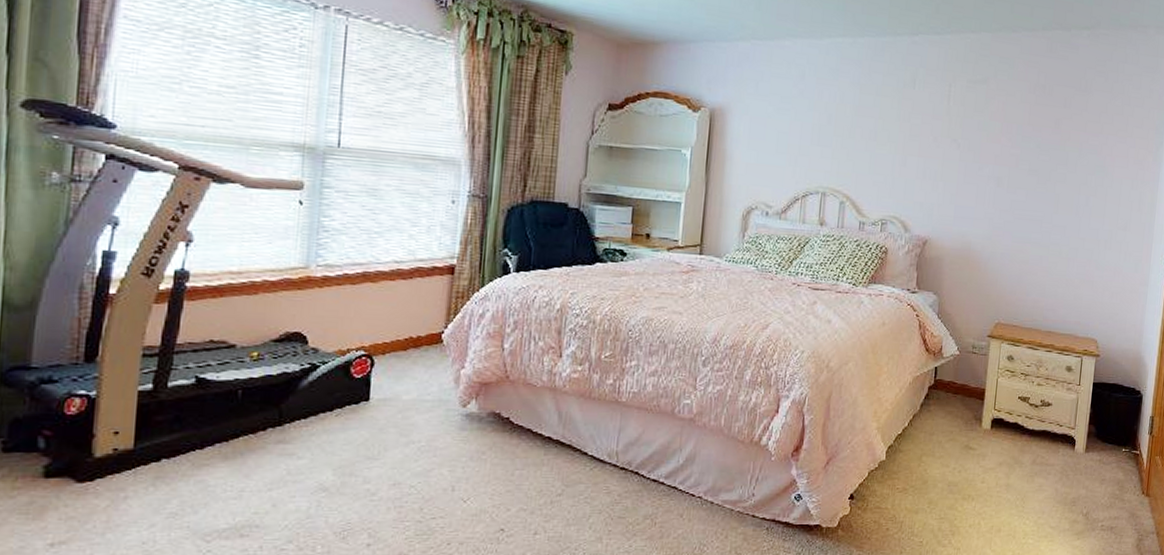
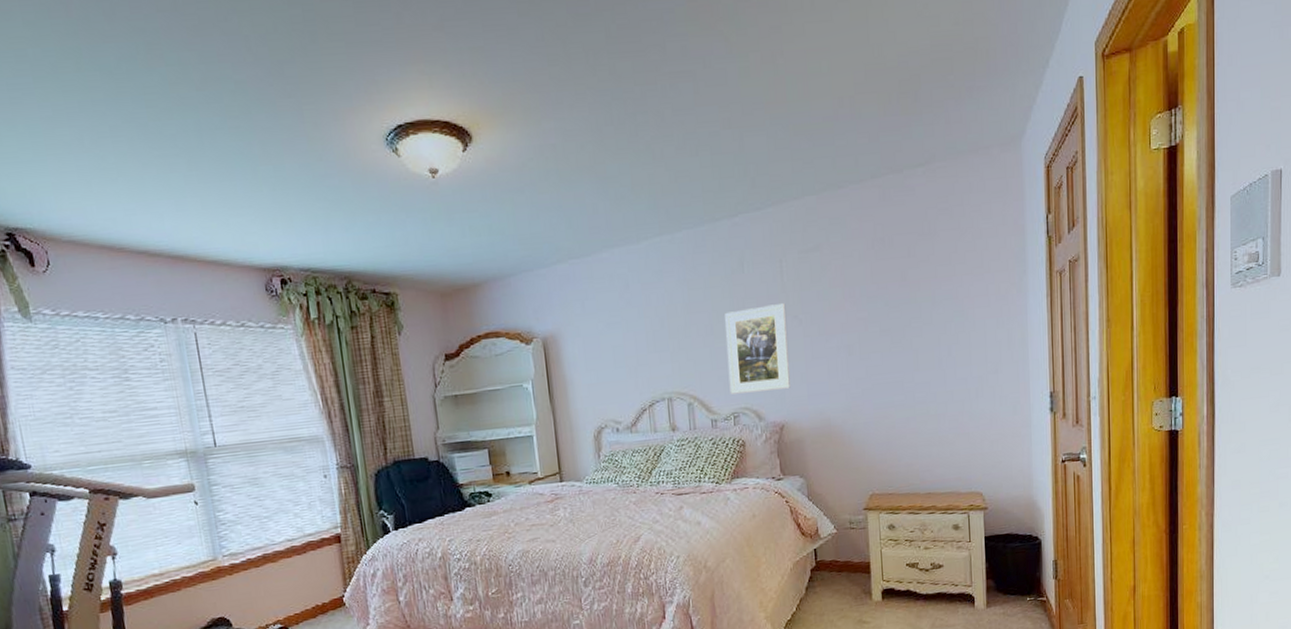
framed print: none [882,122,948,206] -> present [725,302,790,394]

